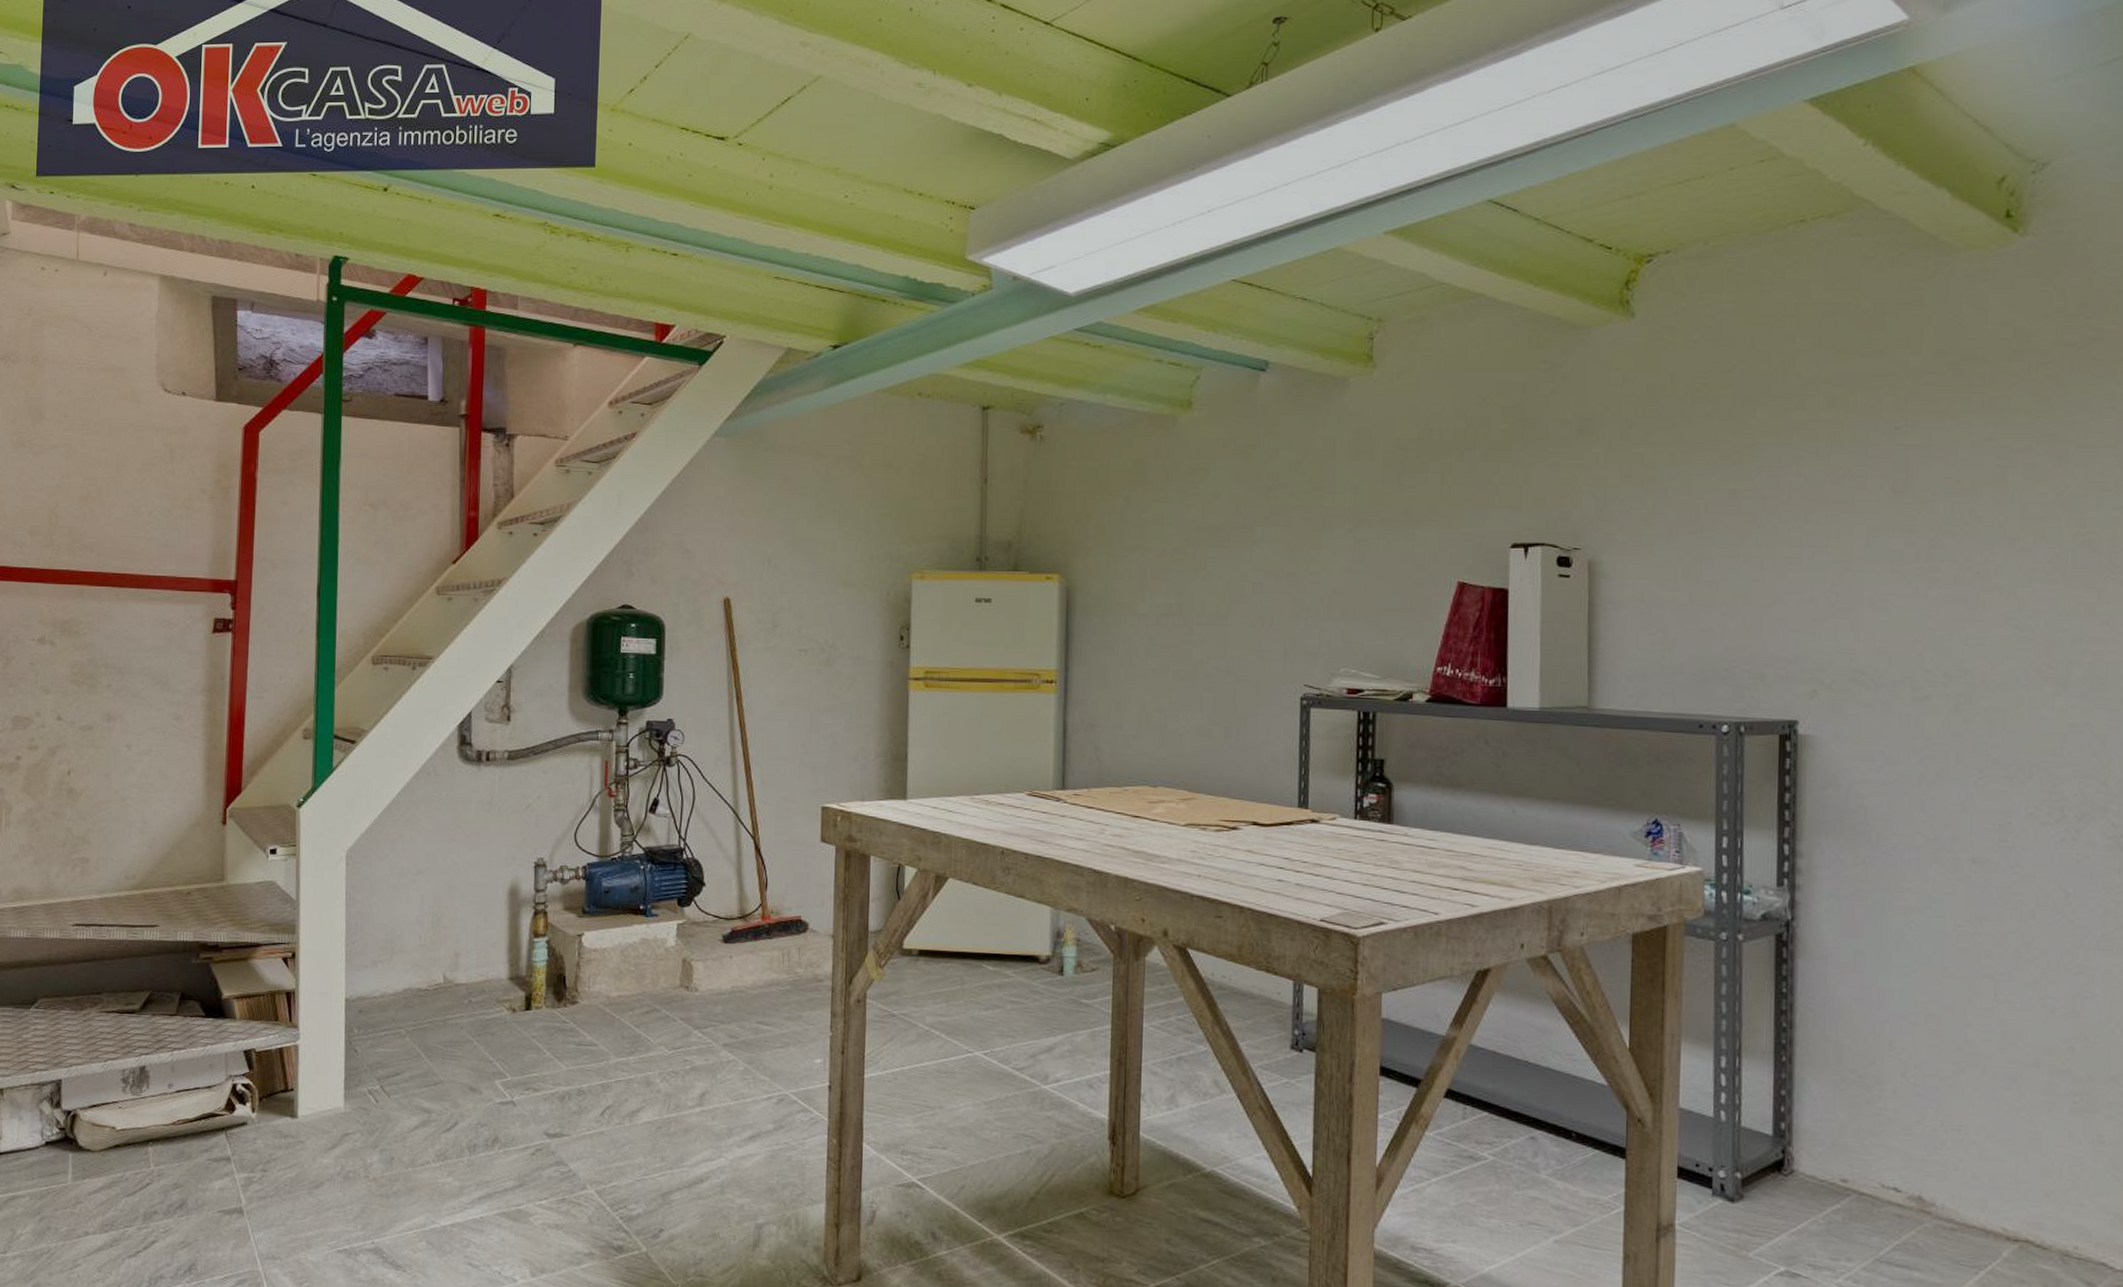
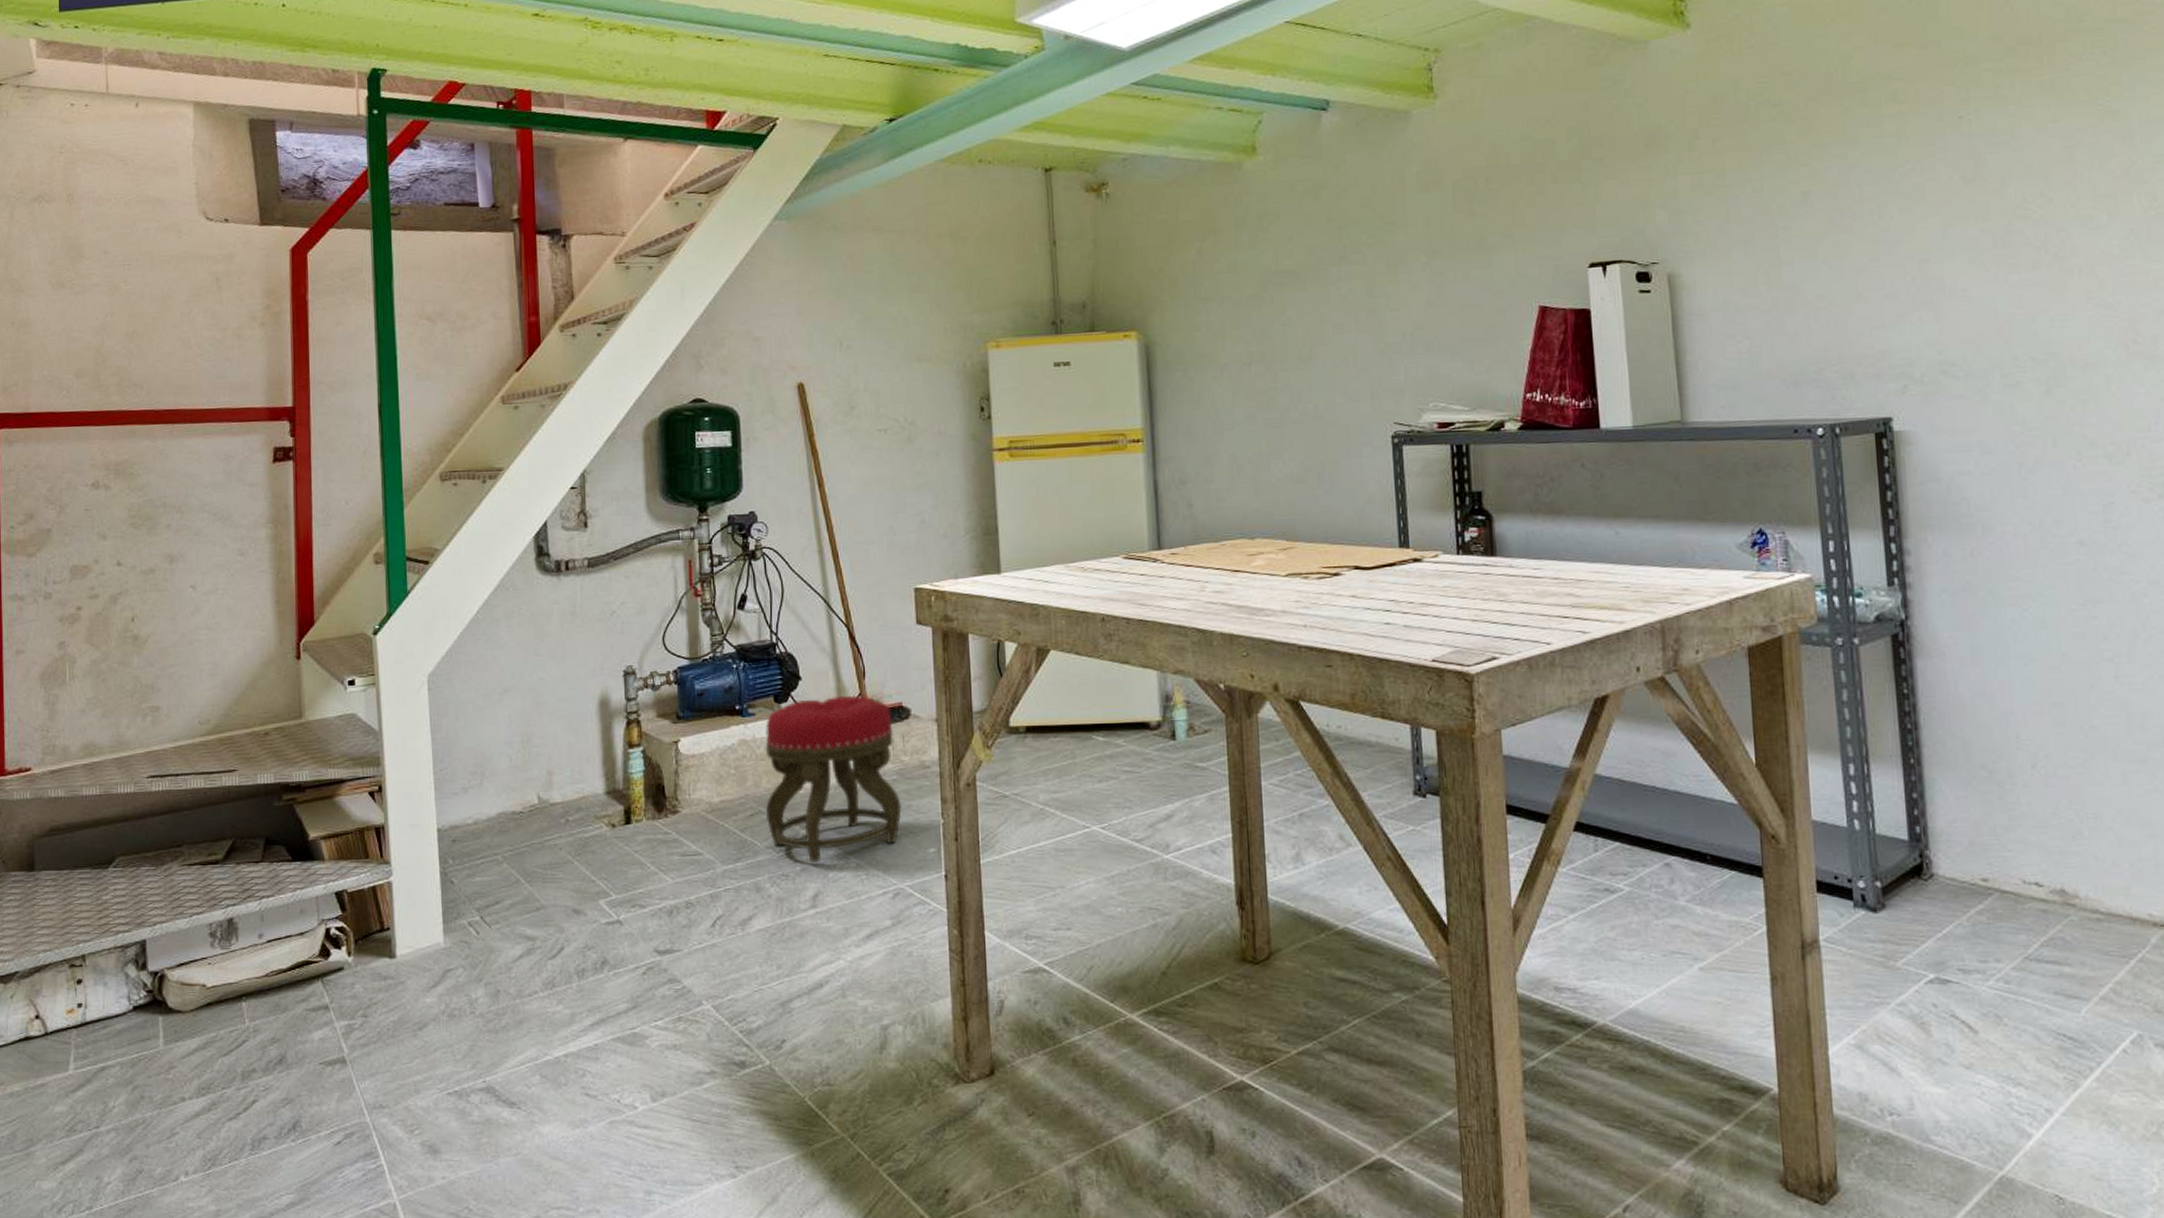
stool: none [661,904,793,1062] -> present [765,695,902,862]

